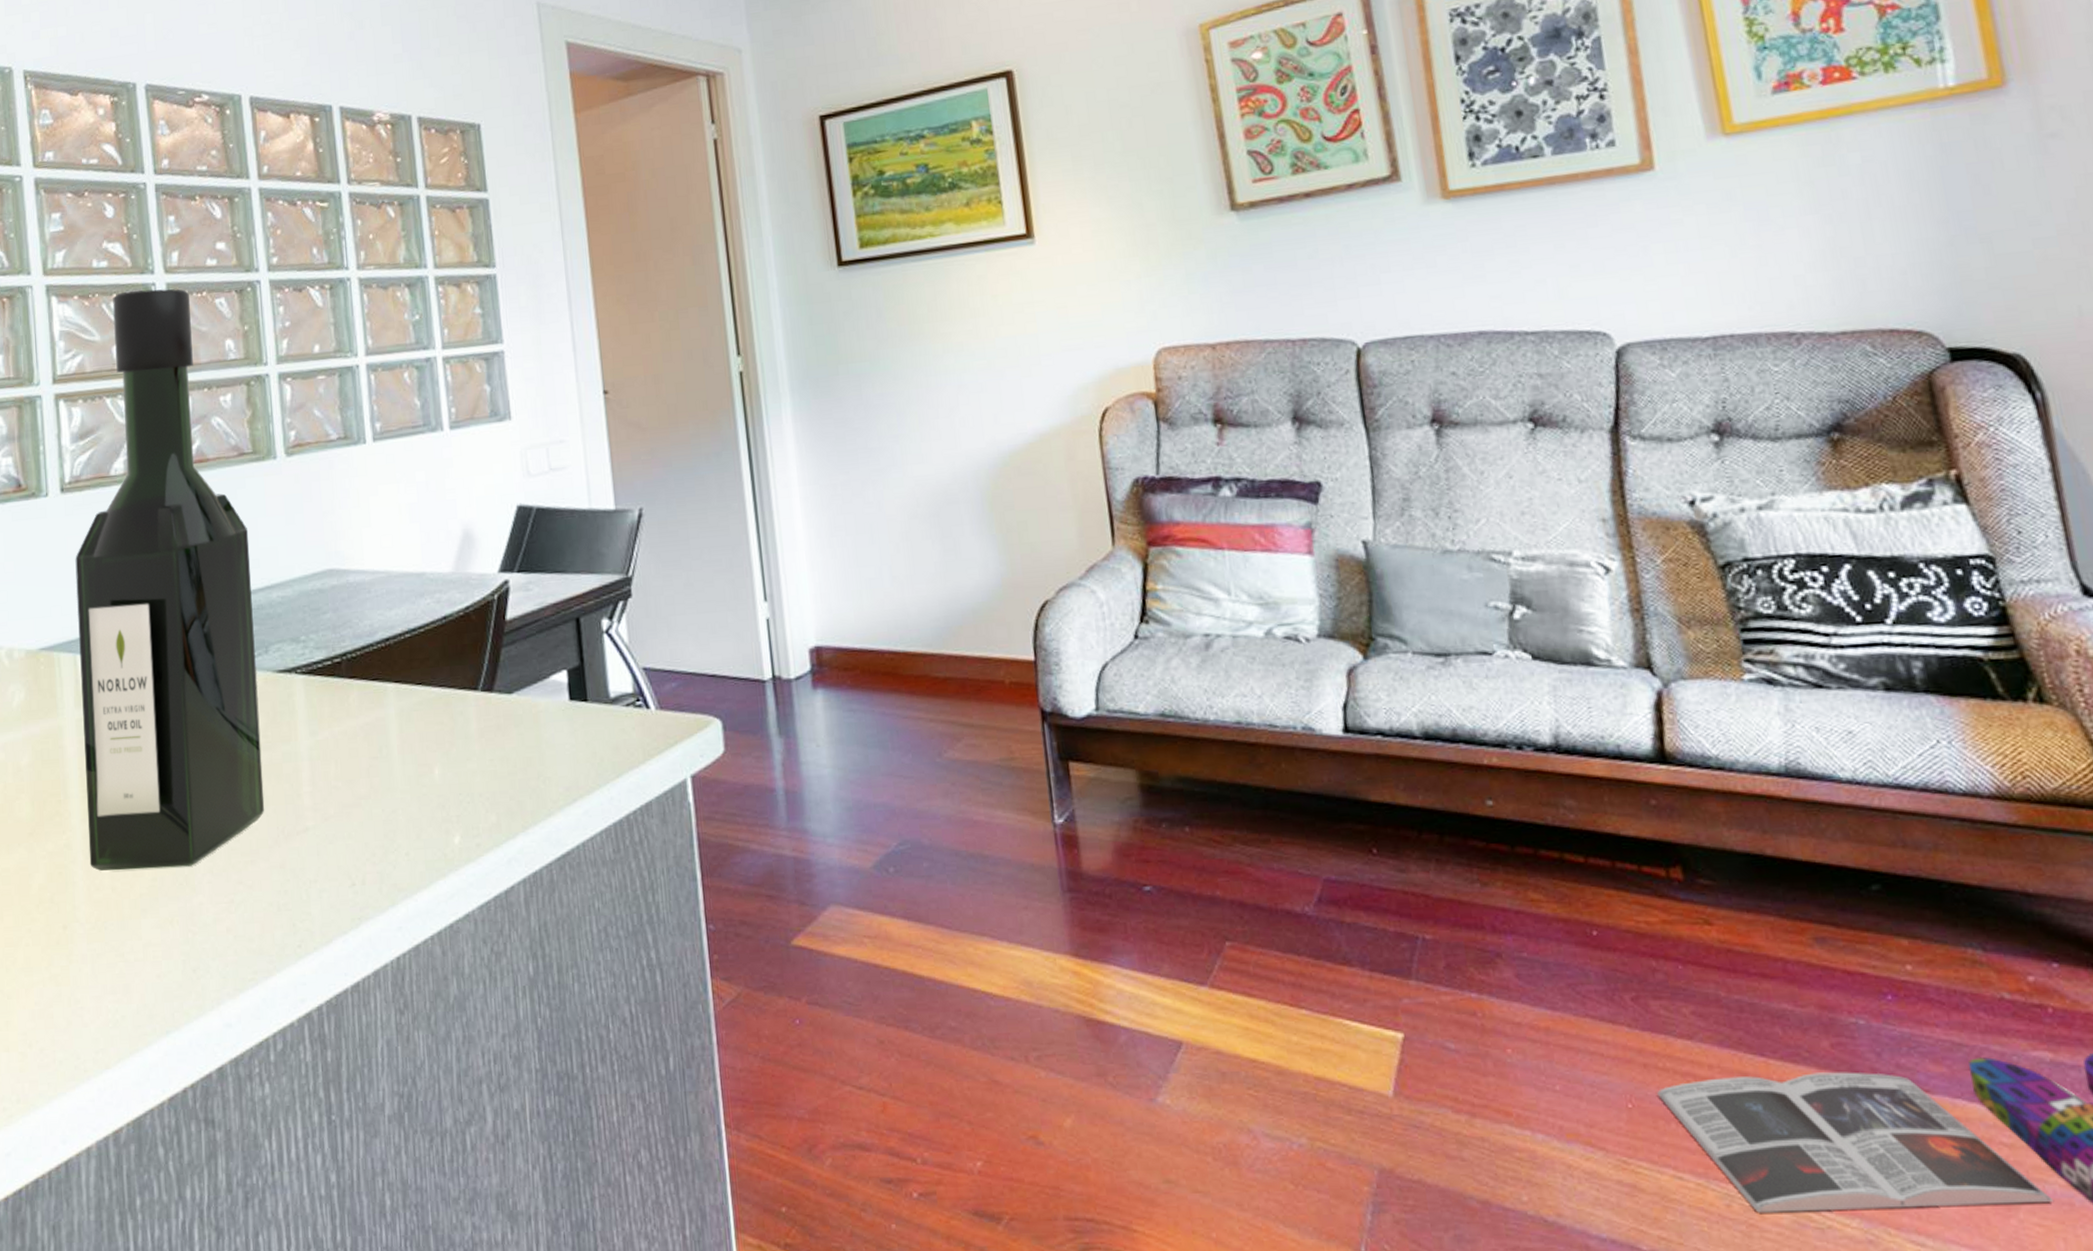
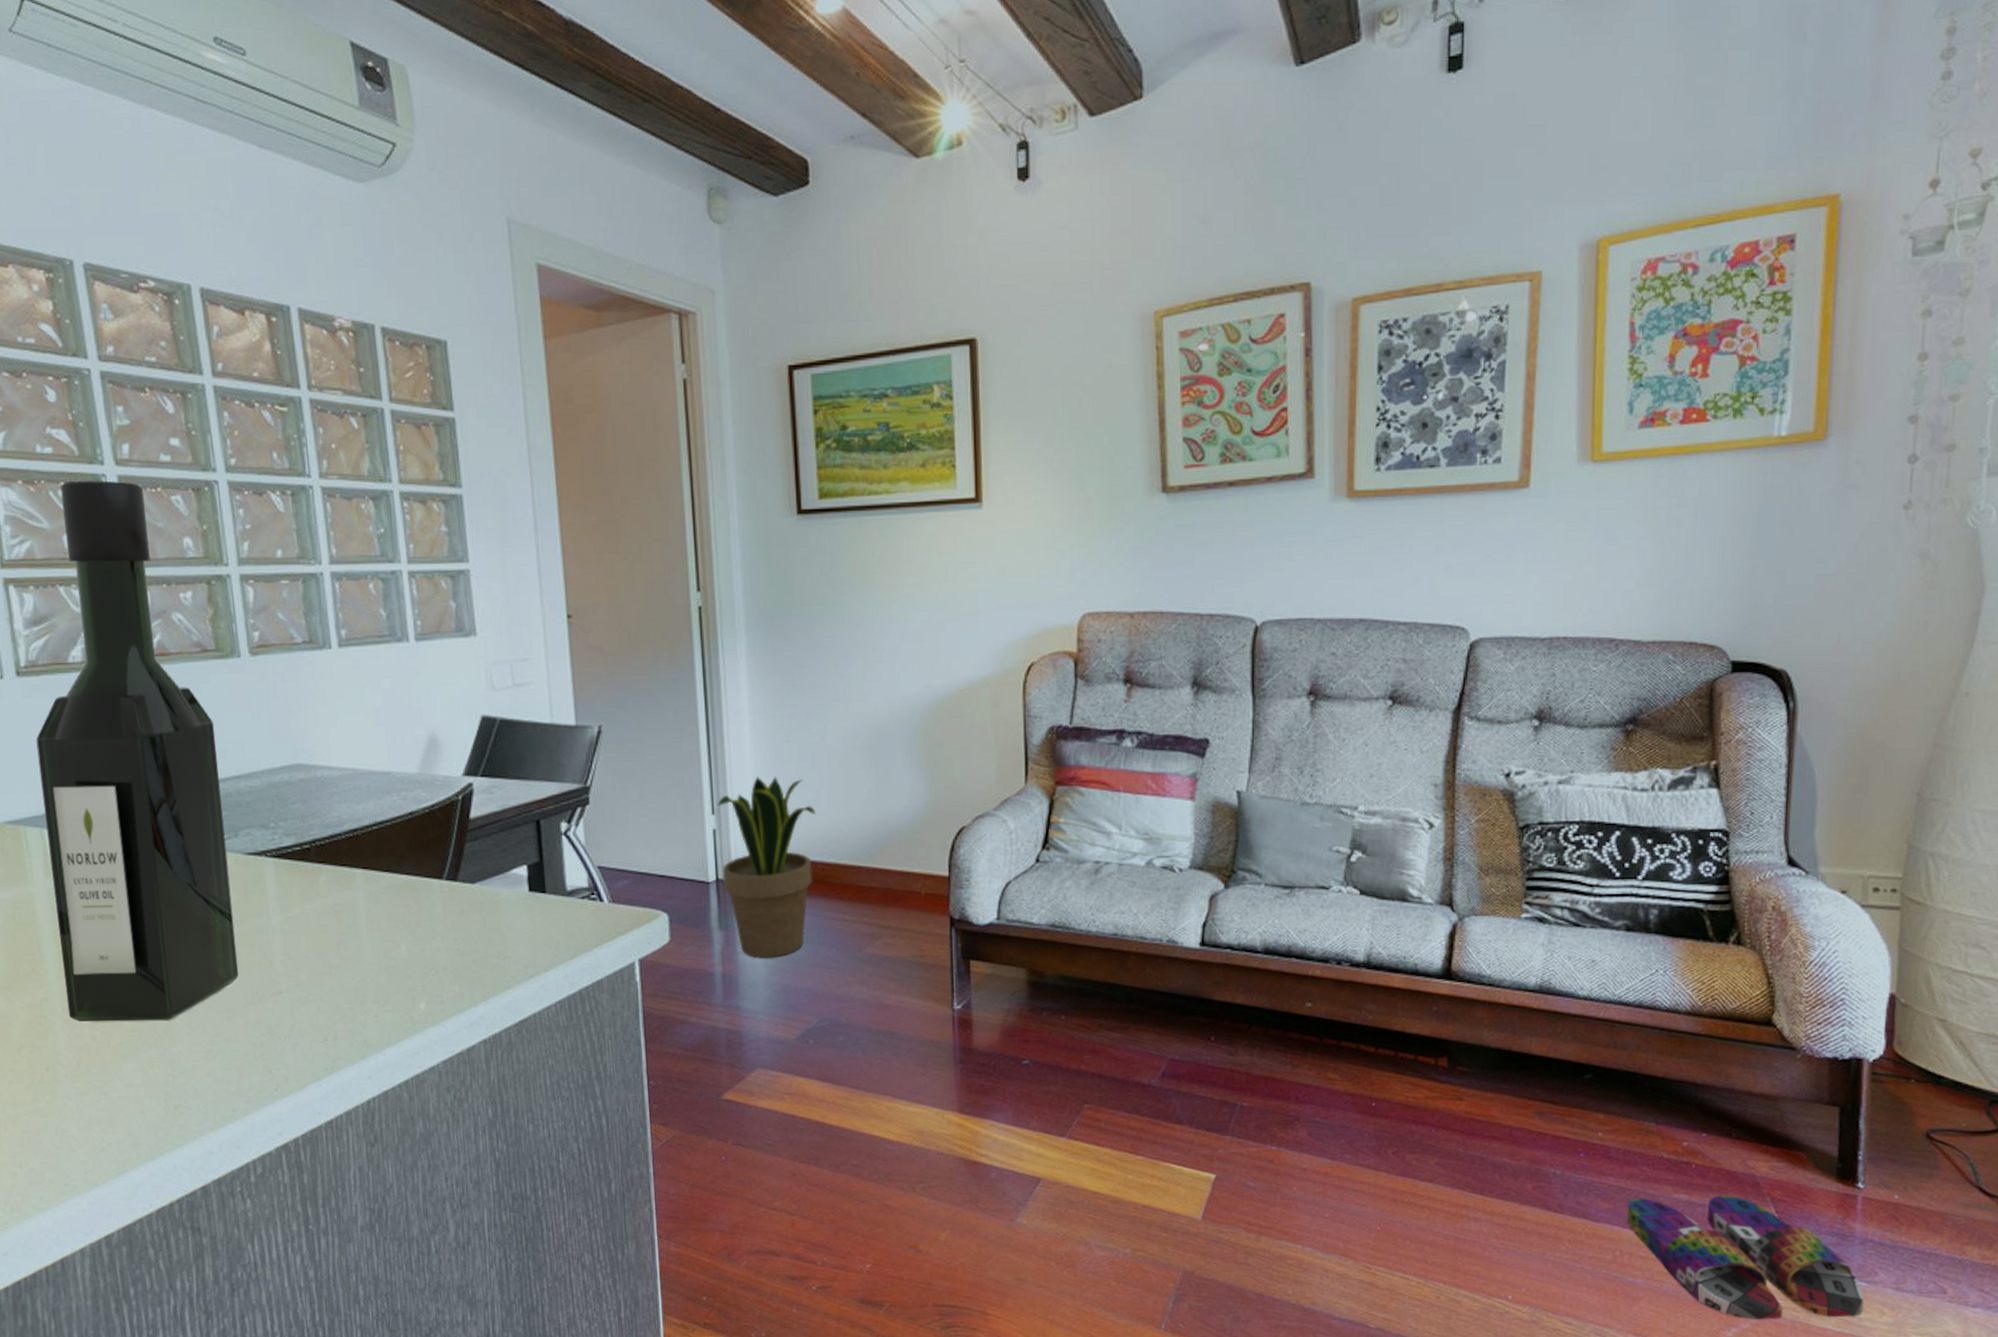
potted plant: none [769,554,880,769] -> present [717,776,815,958]
magazine: present [1657,1072,2055,1213] -> none [1400,1206,1667,1302]

